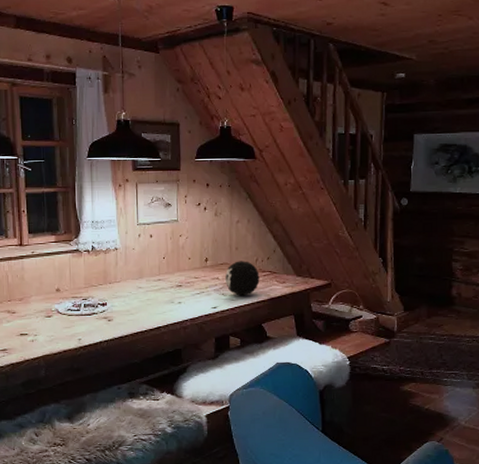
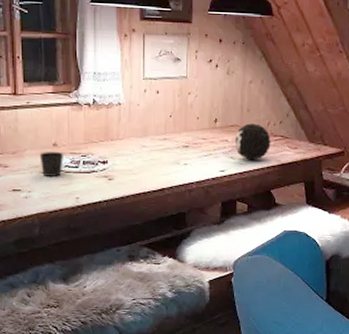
cup: none [44,297,66,320] -> present [39,152,63,177]

